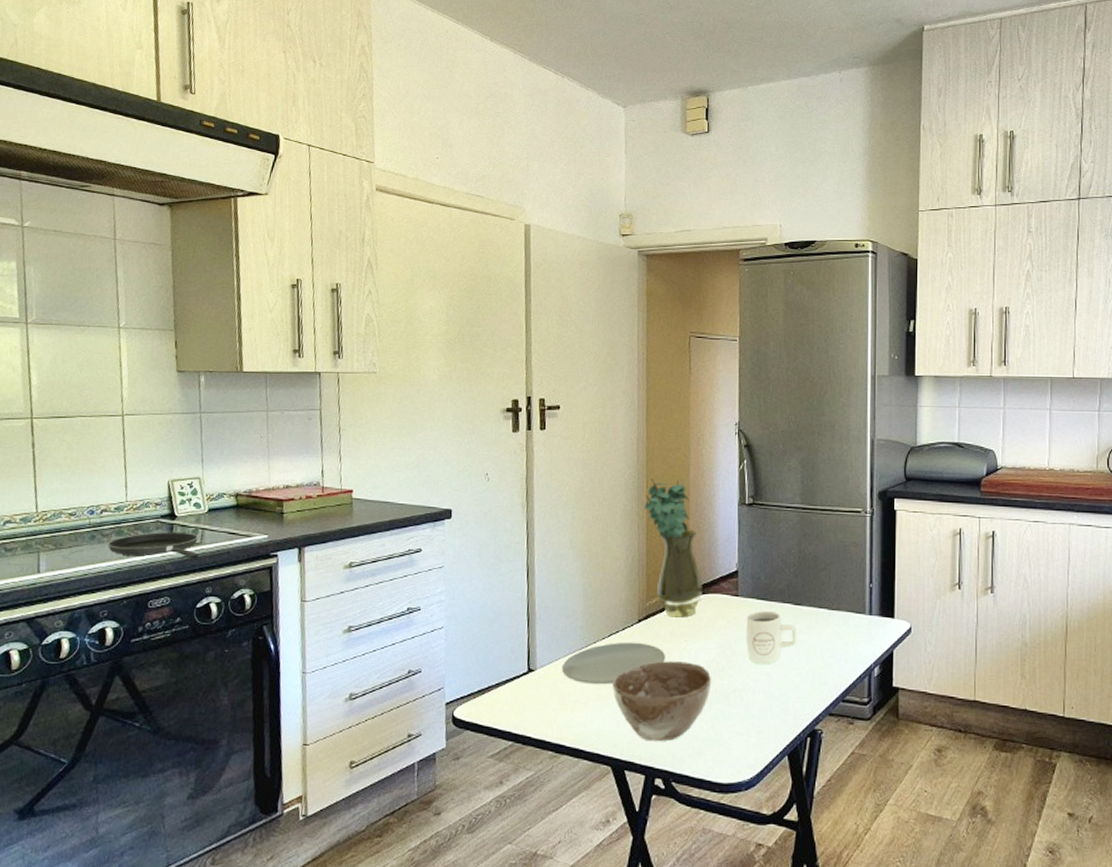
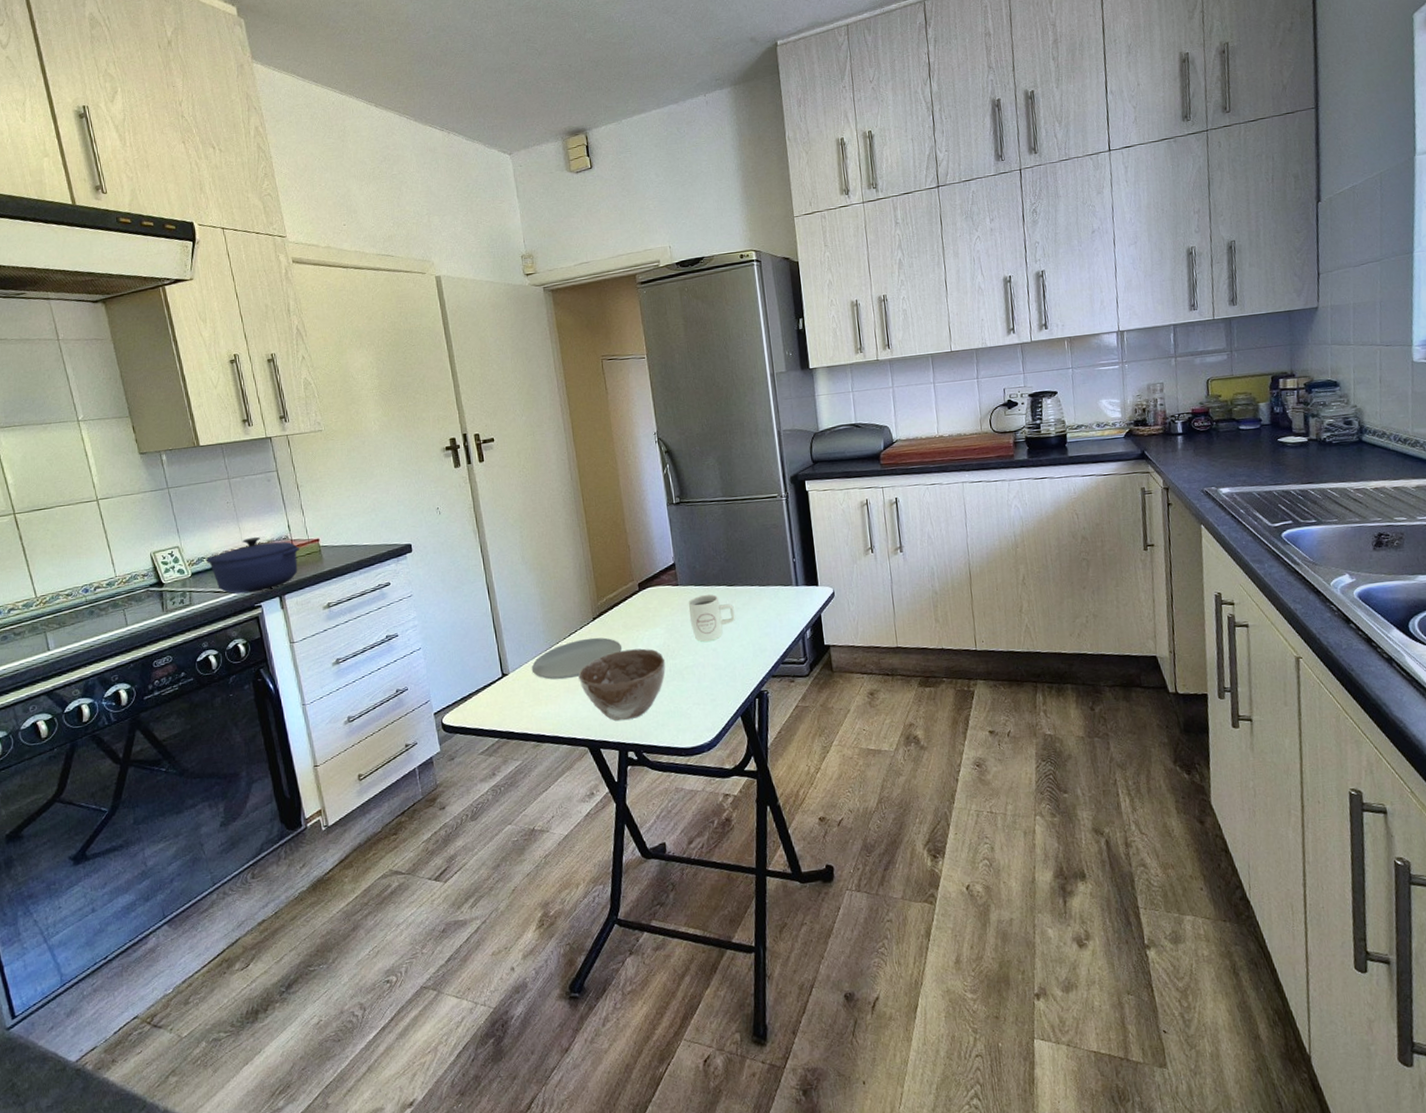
frying pan: present [107,532,199,559] -> none [106,597,191,625]
cooking pot: none [227,478,331,539] -> present [206,536,300,594]
vase: present [644,478,702,618] -> none [583,491,646,612]

